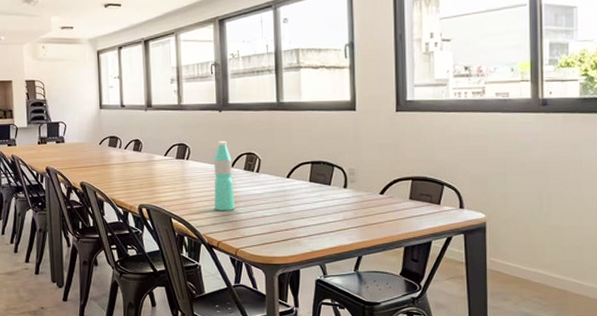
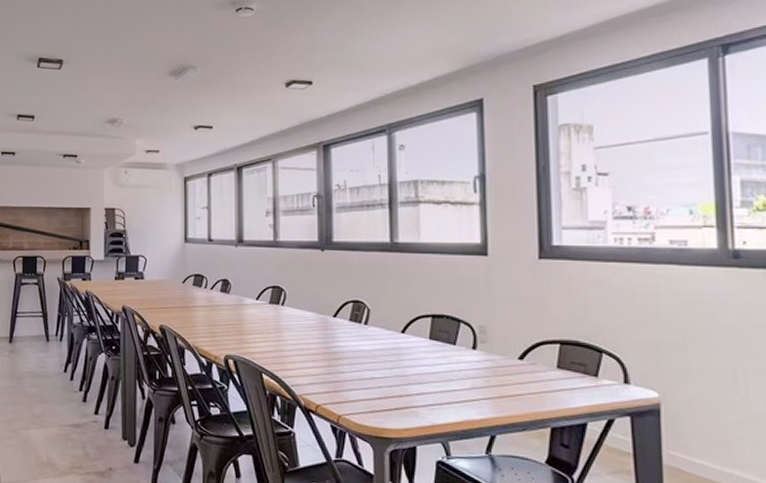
water bottle: present [214,141,235,210] -> none [313,285,338,368]

